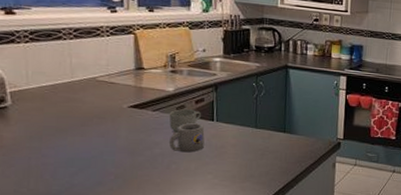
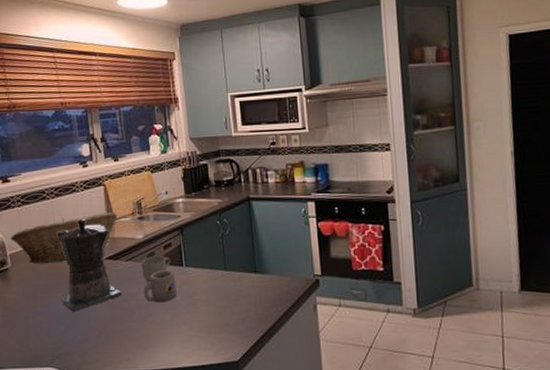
fruit basket: none [11,61,148,106] -> present [10,212,118,264]
coffee maker: none [73,65,146,157] -> present [57,219,122,313]

